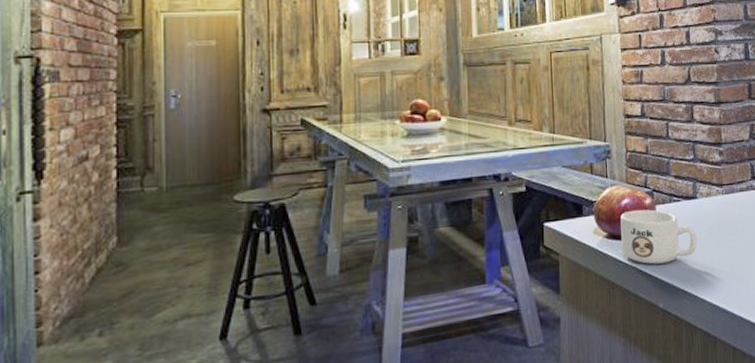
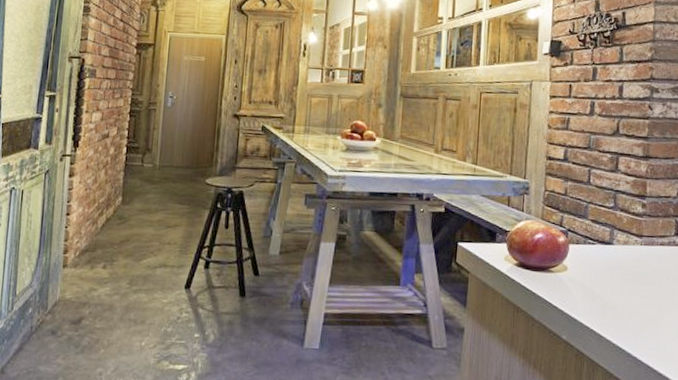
mug: present [620,209,698,265] -> none [531,245,610,299]

